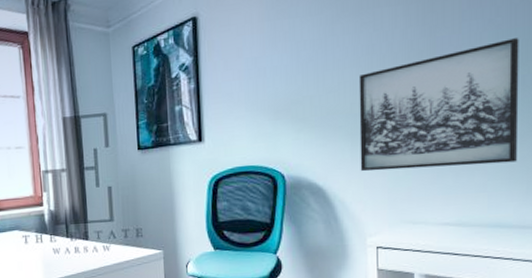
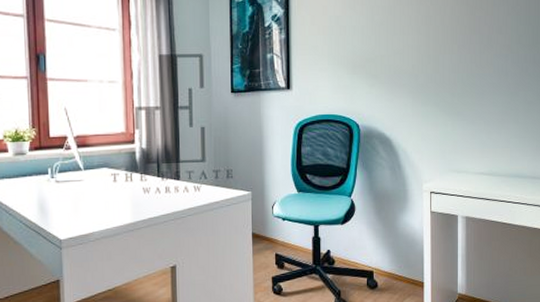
wall art: present [358,38,519,172] -> none [419,24,532,126]

